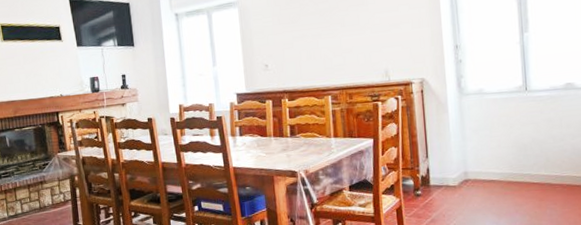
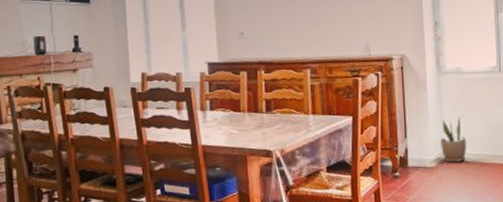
potted plant: none [463,137,491,182] -> present [441,117,467,163]

